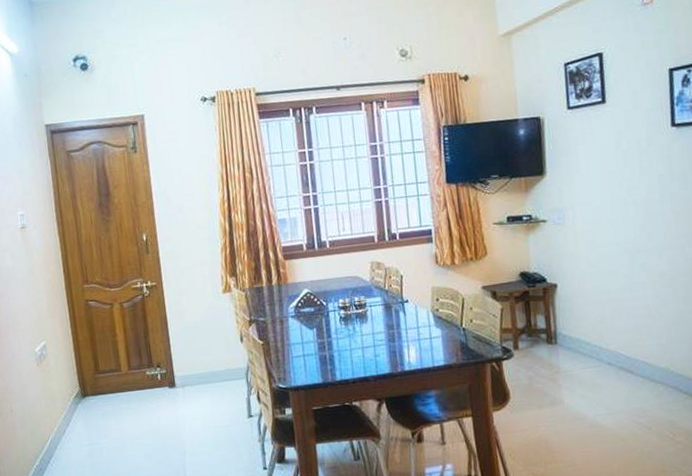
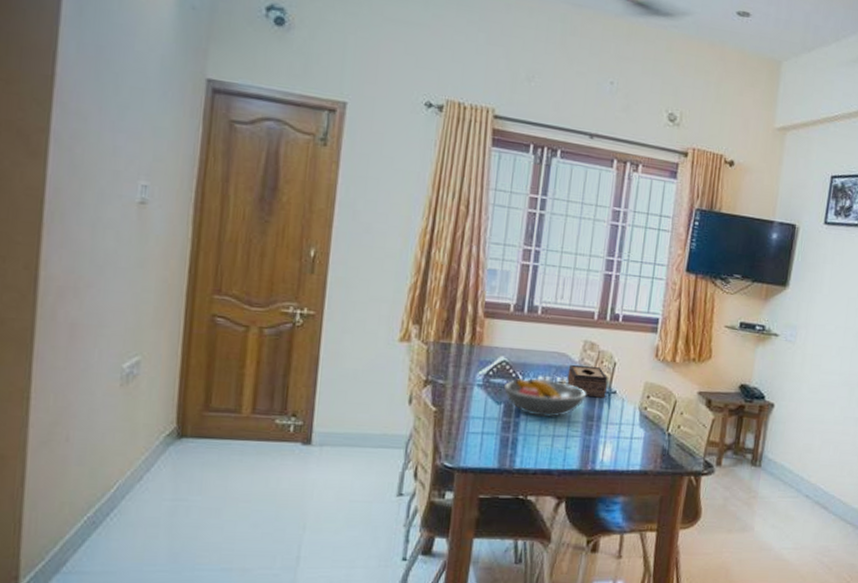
fruit bowl: none [312,301,384,334] -> present [503,378,587,417]
tissue box: none [362,282,400,309] -> present [567,364,608,398]

